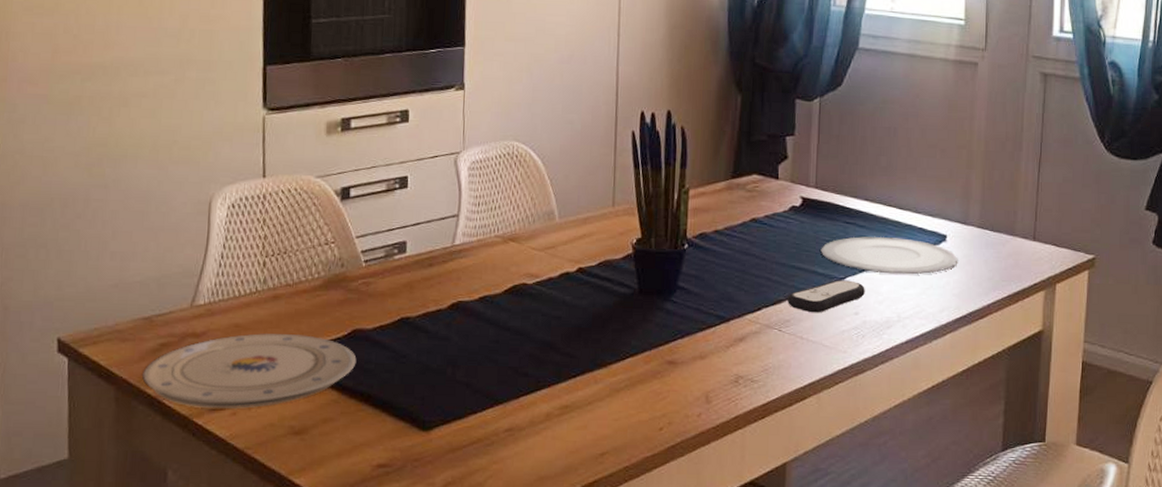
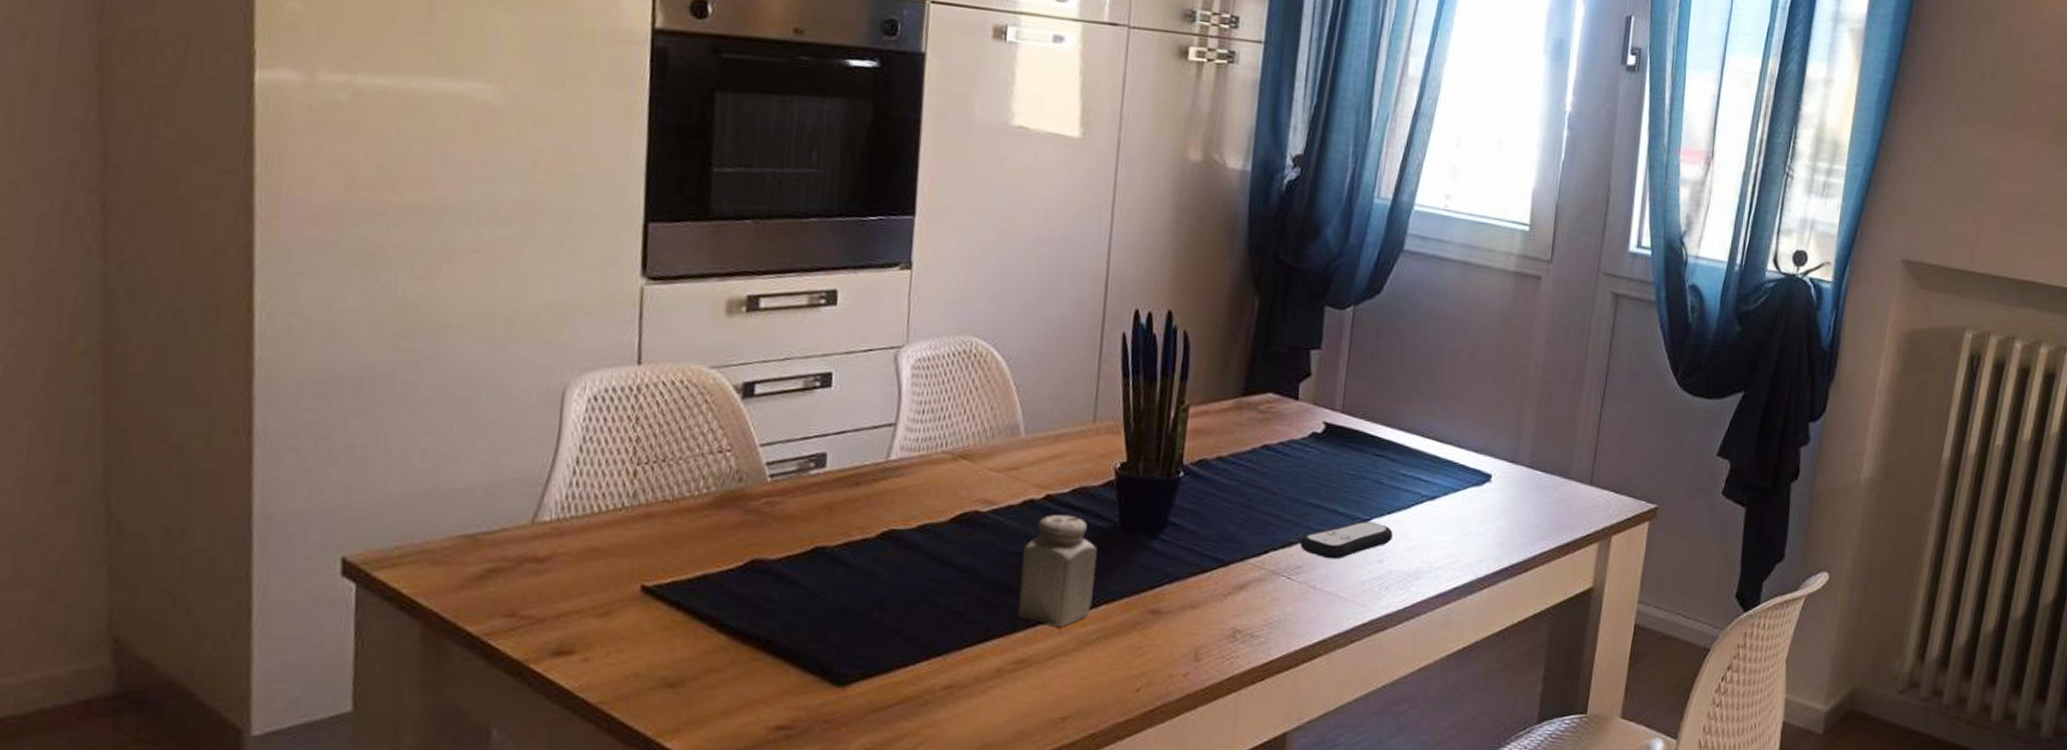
plate: present [141,333,357,410] -> none [459,560,754,655]
salt shaker: none [560,283,622,377] -> present [1017,514,1097,626]
plate: present [820,236,958,275] -> none [1343,471,1503,519]

